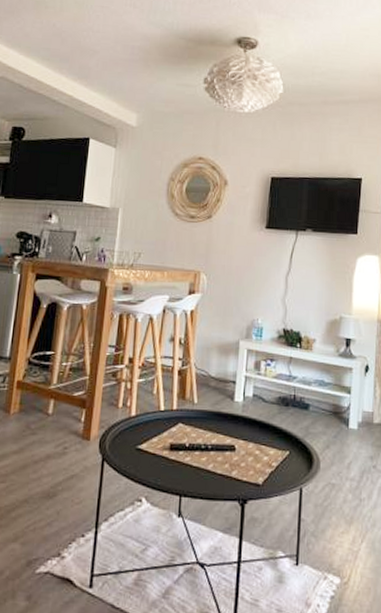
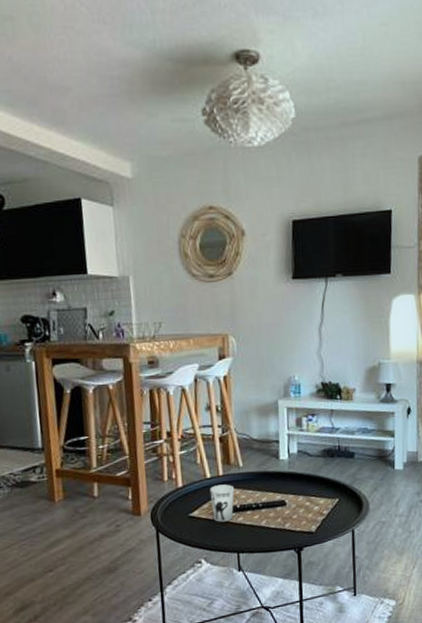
cup: none [161,419,185,460] -> present [209,484,234,523]

